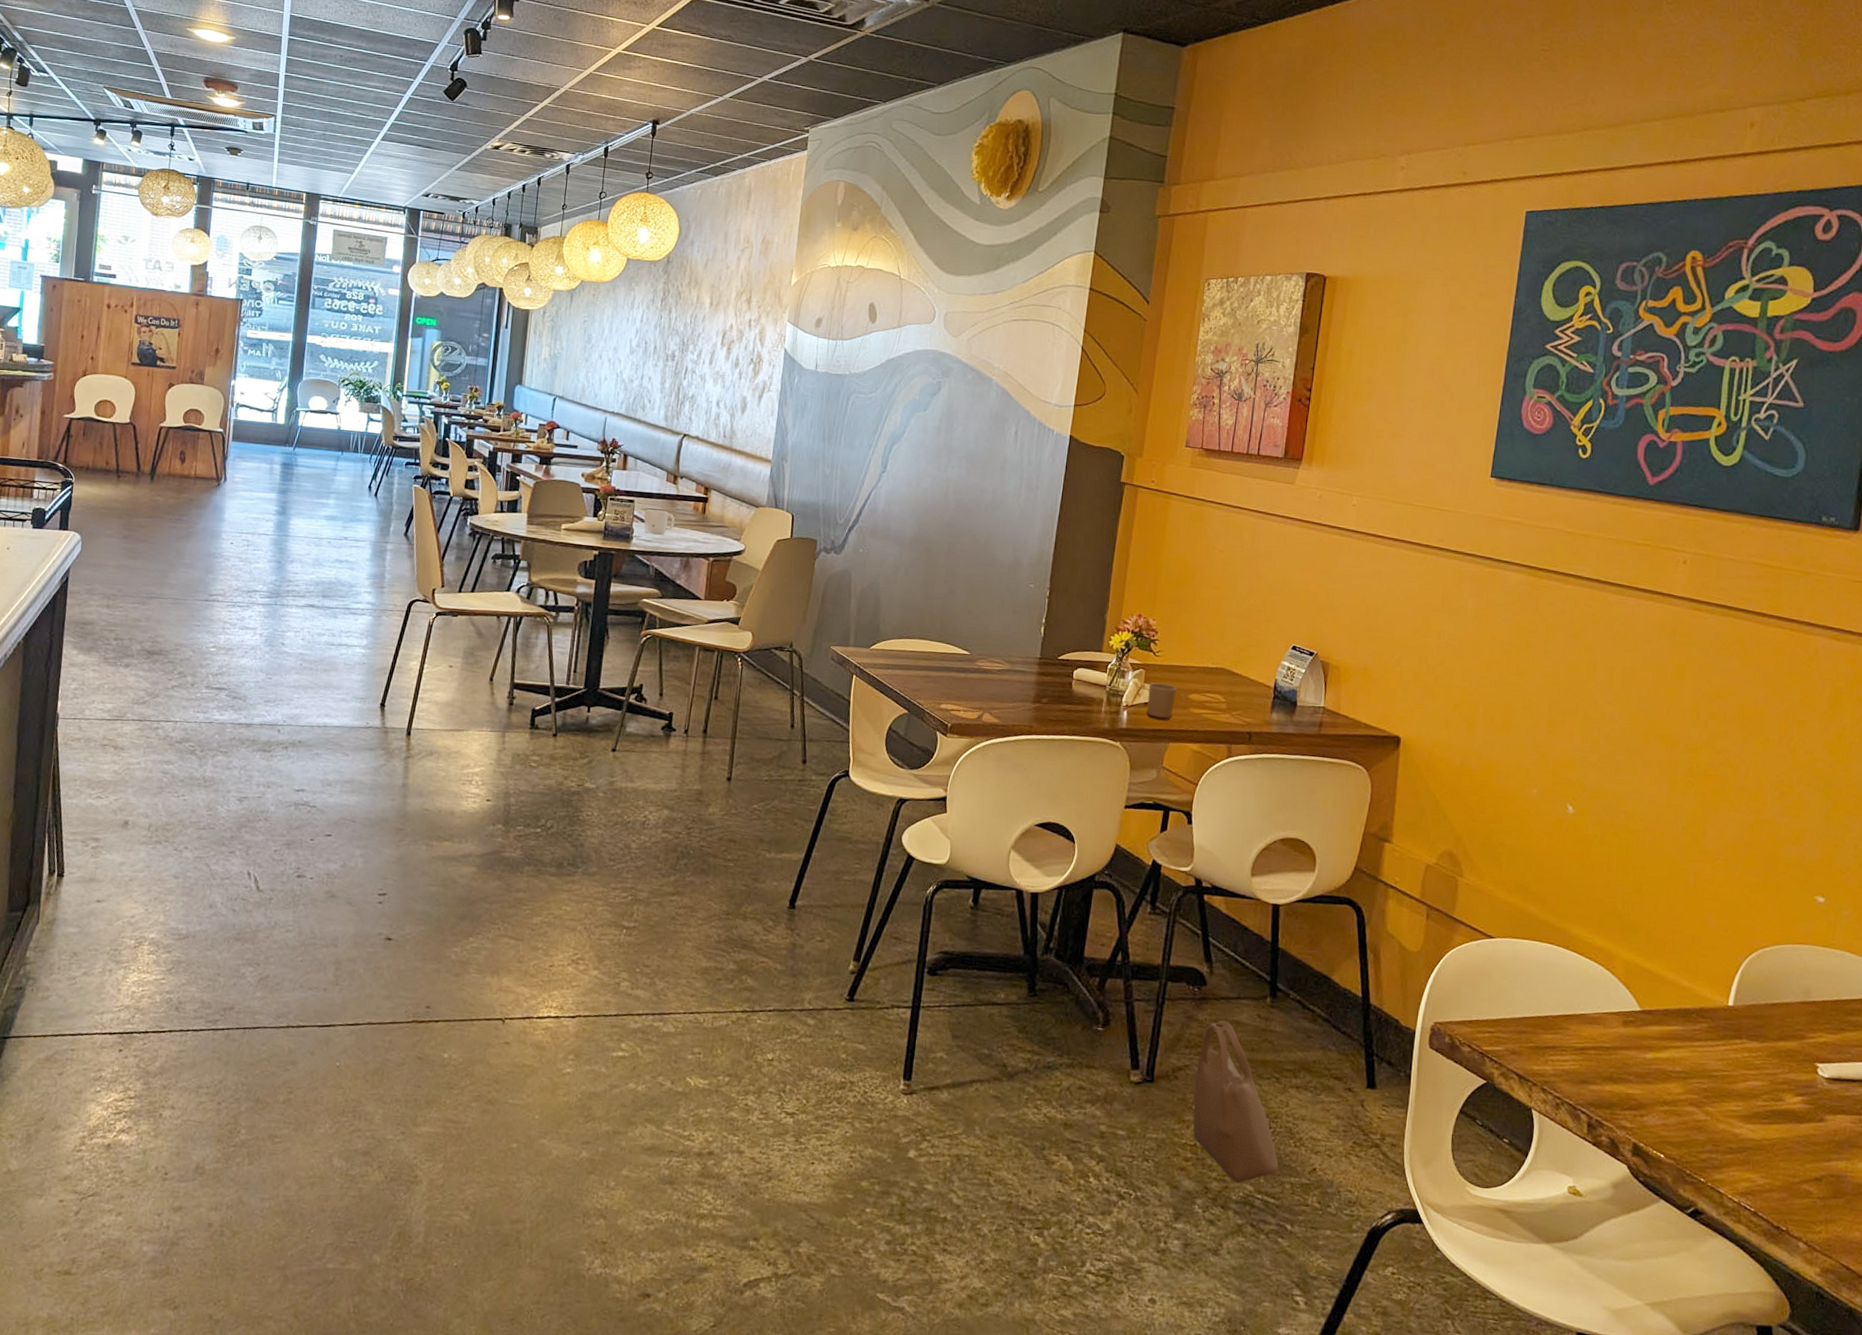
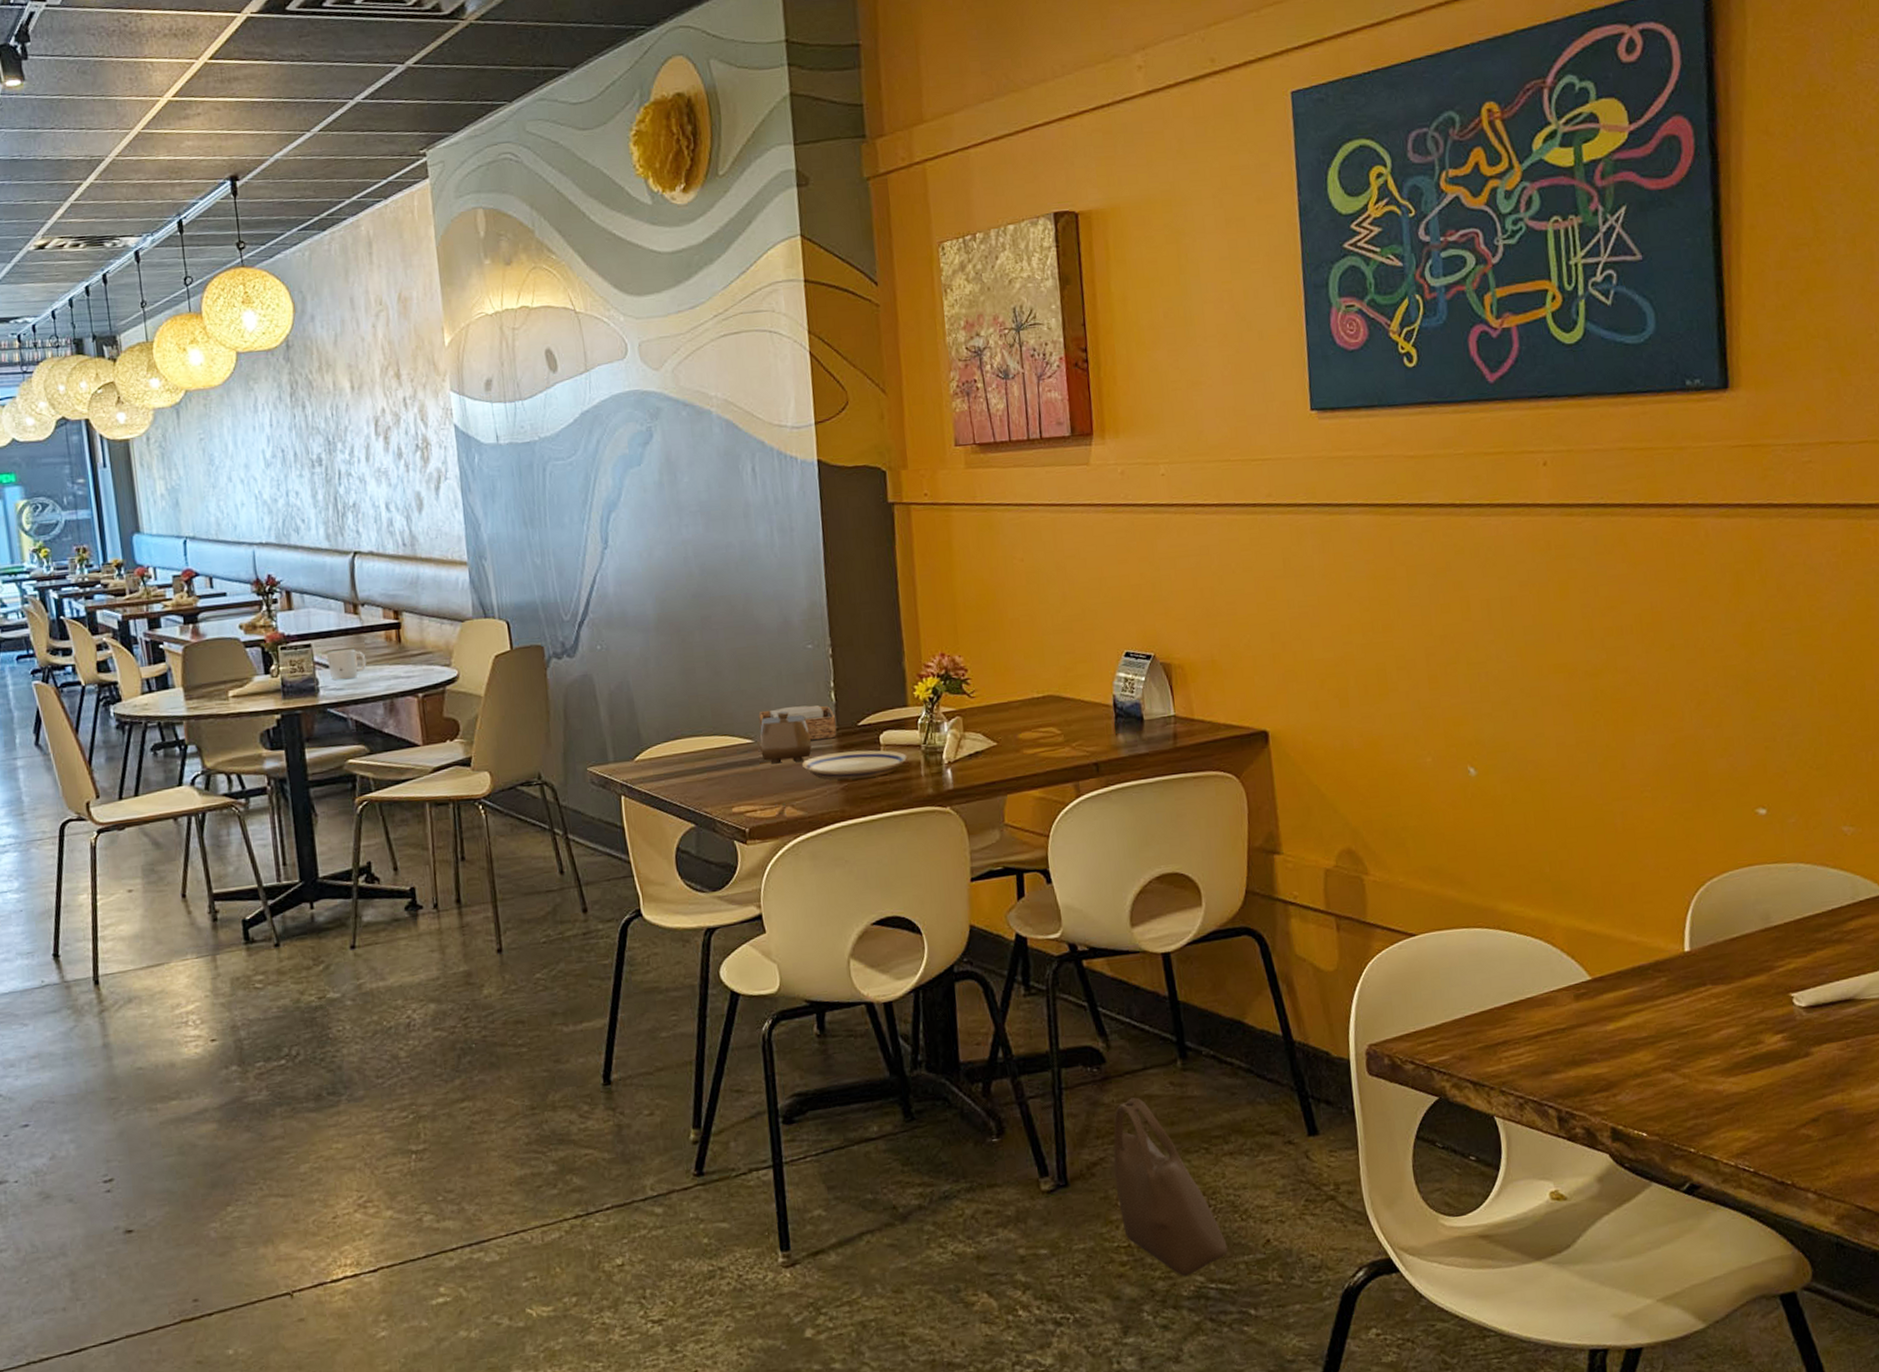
sugar bowl: none [974,633,1017,678] -> present [759,711,812,764]
napkin holder: none [977,631,1041,666] -> present [758,705,837,741]
plate: none [1004,676,1093,705] -> present [801,750,907,780]
mug: present [1146,683,1177,721] -> none [970,727,1004,773]

